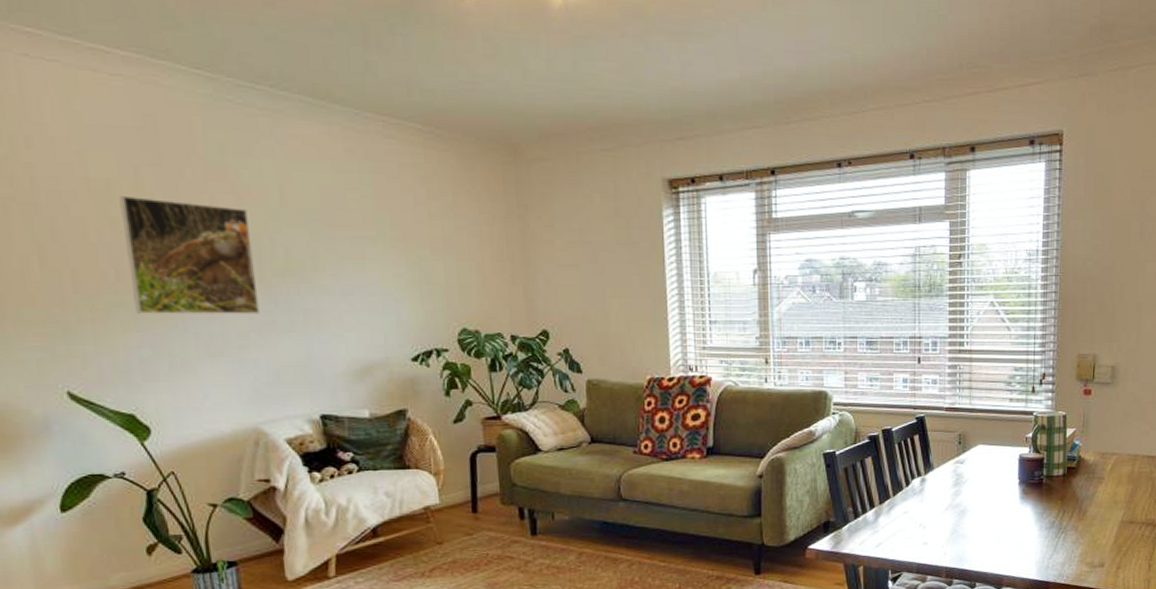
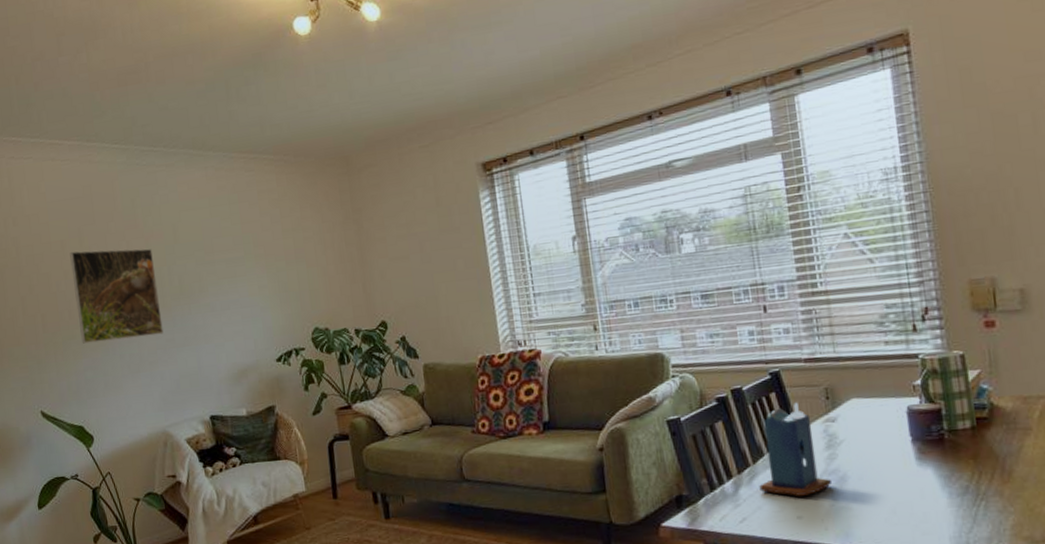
candle: none [896,445,955,525] -> present [759,402,833,496]

